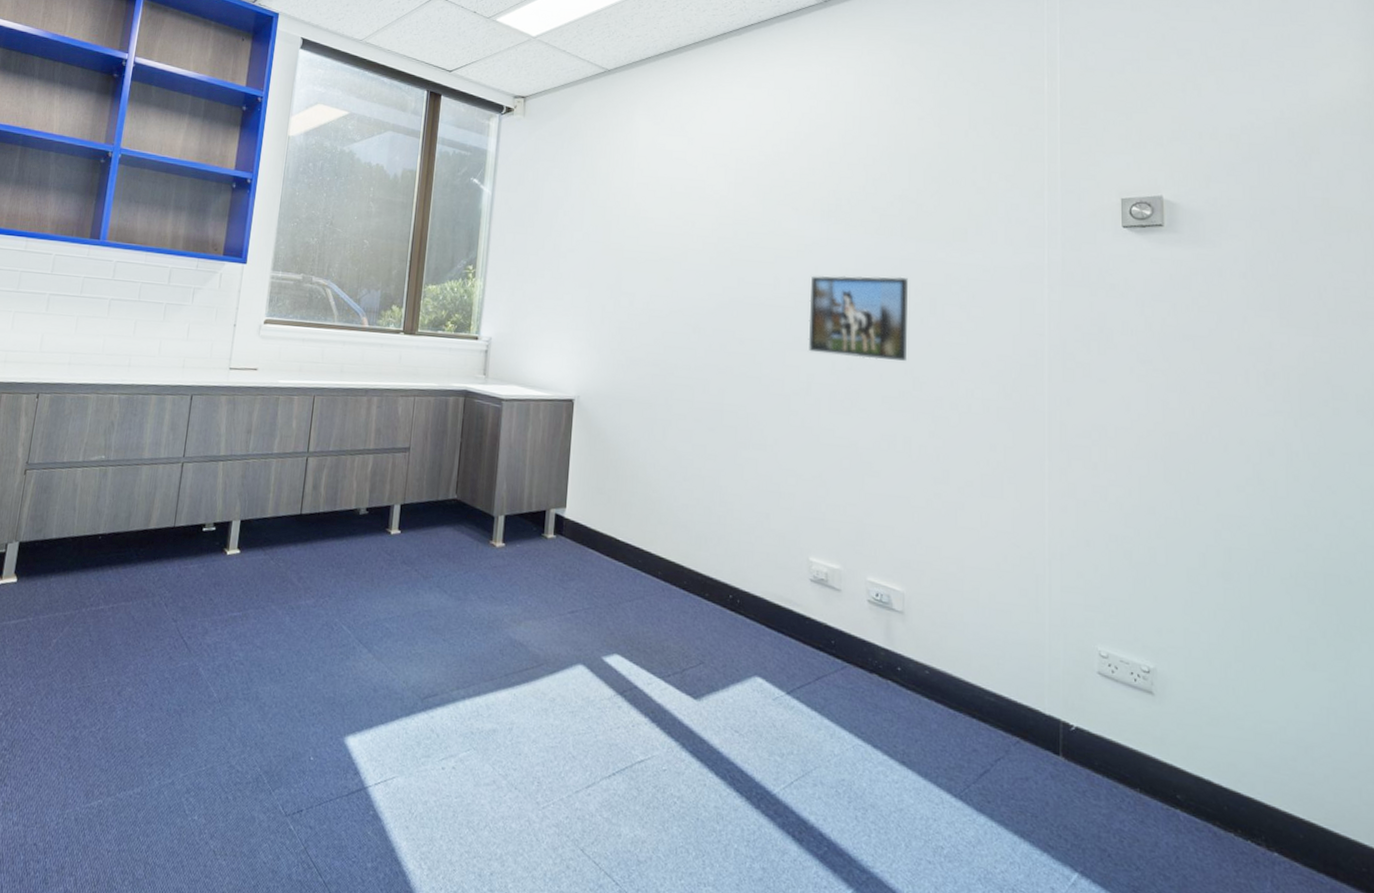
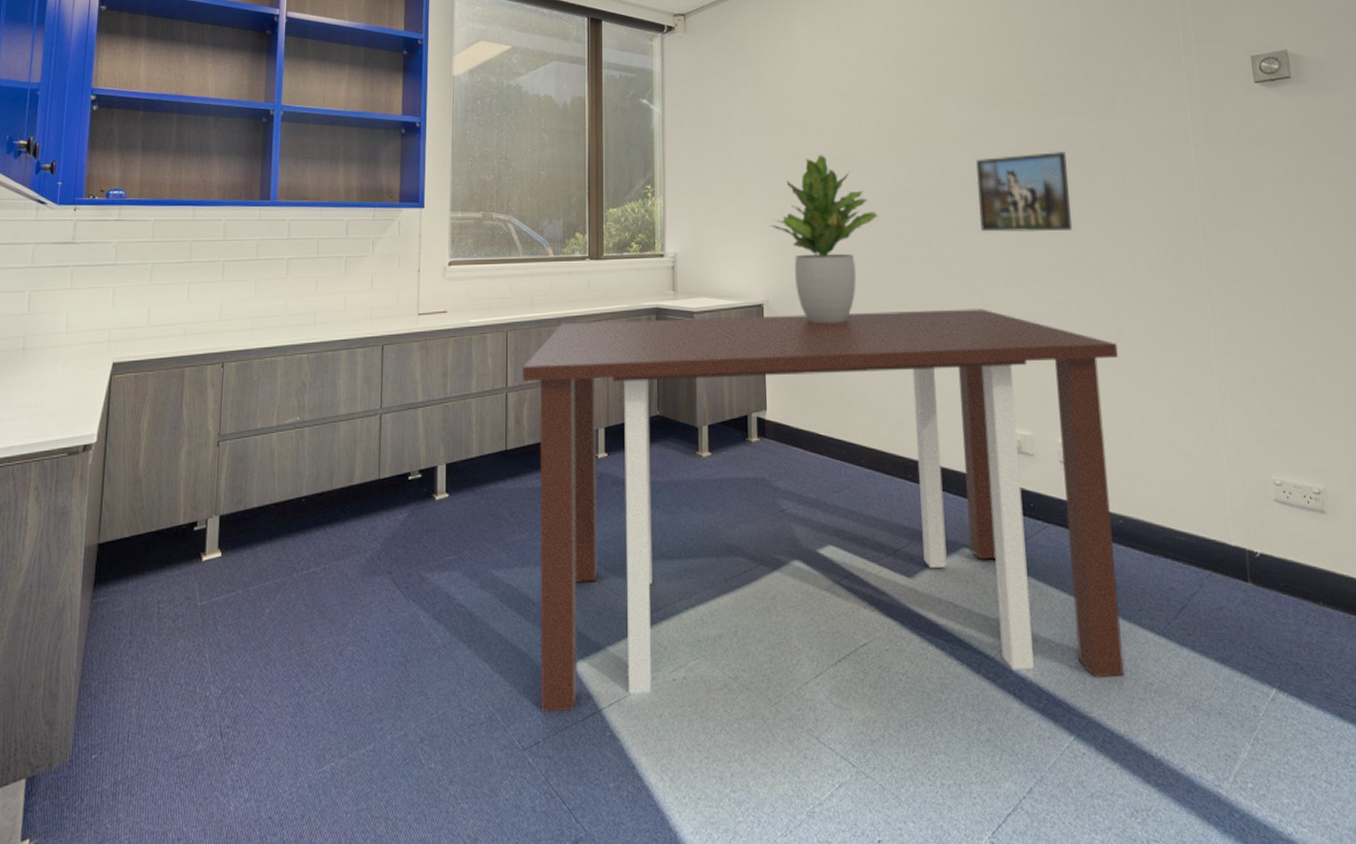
dining table: none [307,395,942,835] -> present [521,309,1124,713]
potted plant: none [589,254,702,428] -> present [770,155,878,324]

